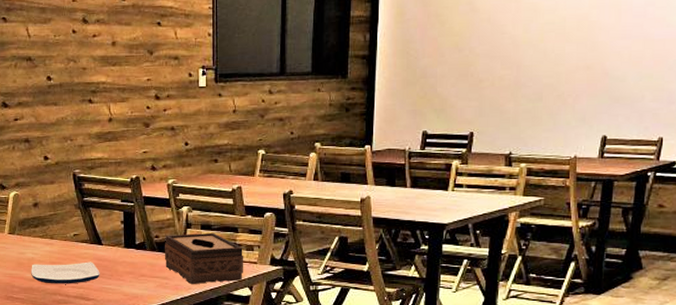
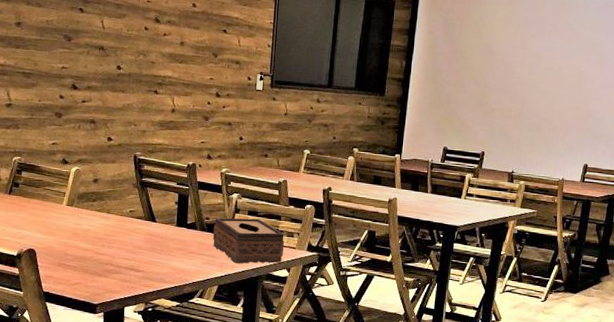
plate: present [31,261,100,284] -> none [85,235,152,256]

